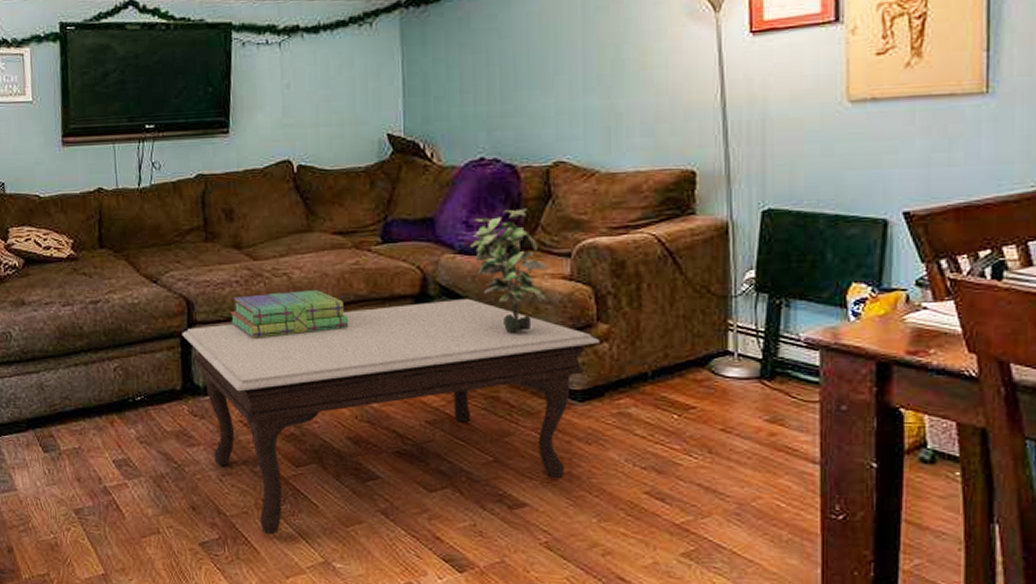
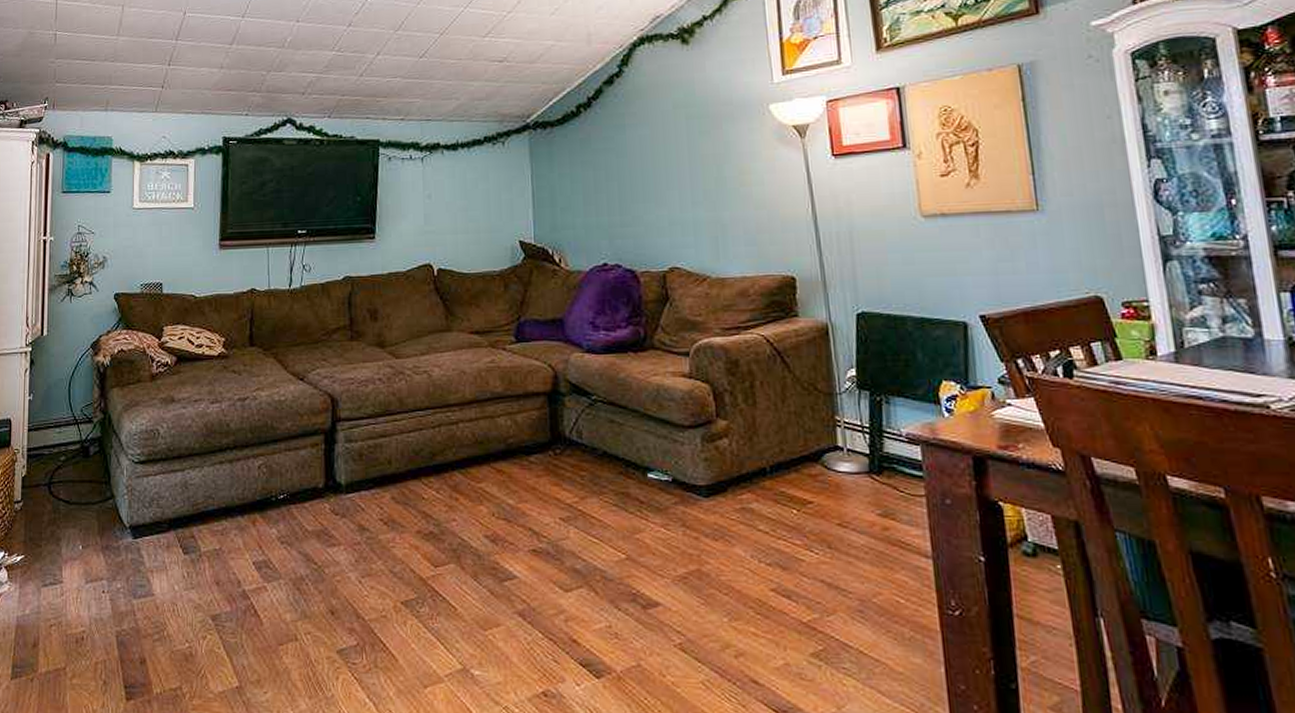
coffee table: present [182,298,601,535] -> none [326,395,721,640]
stack of books: present [231,290,349,338] -> none [373,388,486,435]
potted plant: present [470,208,548,332] -> none [597,310,669,428]

